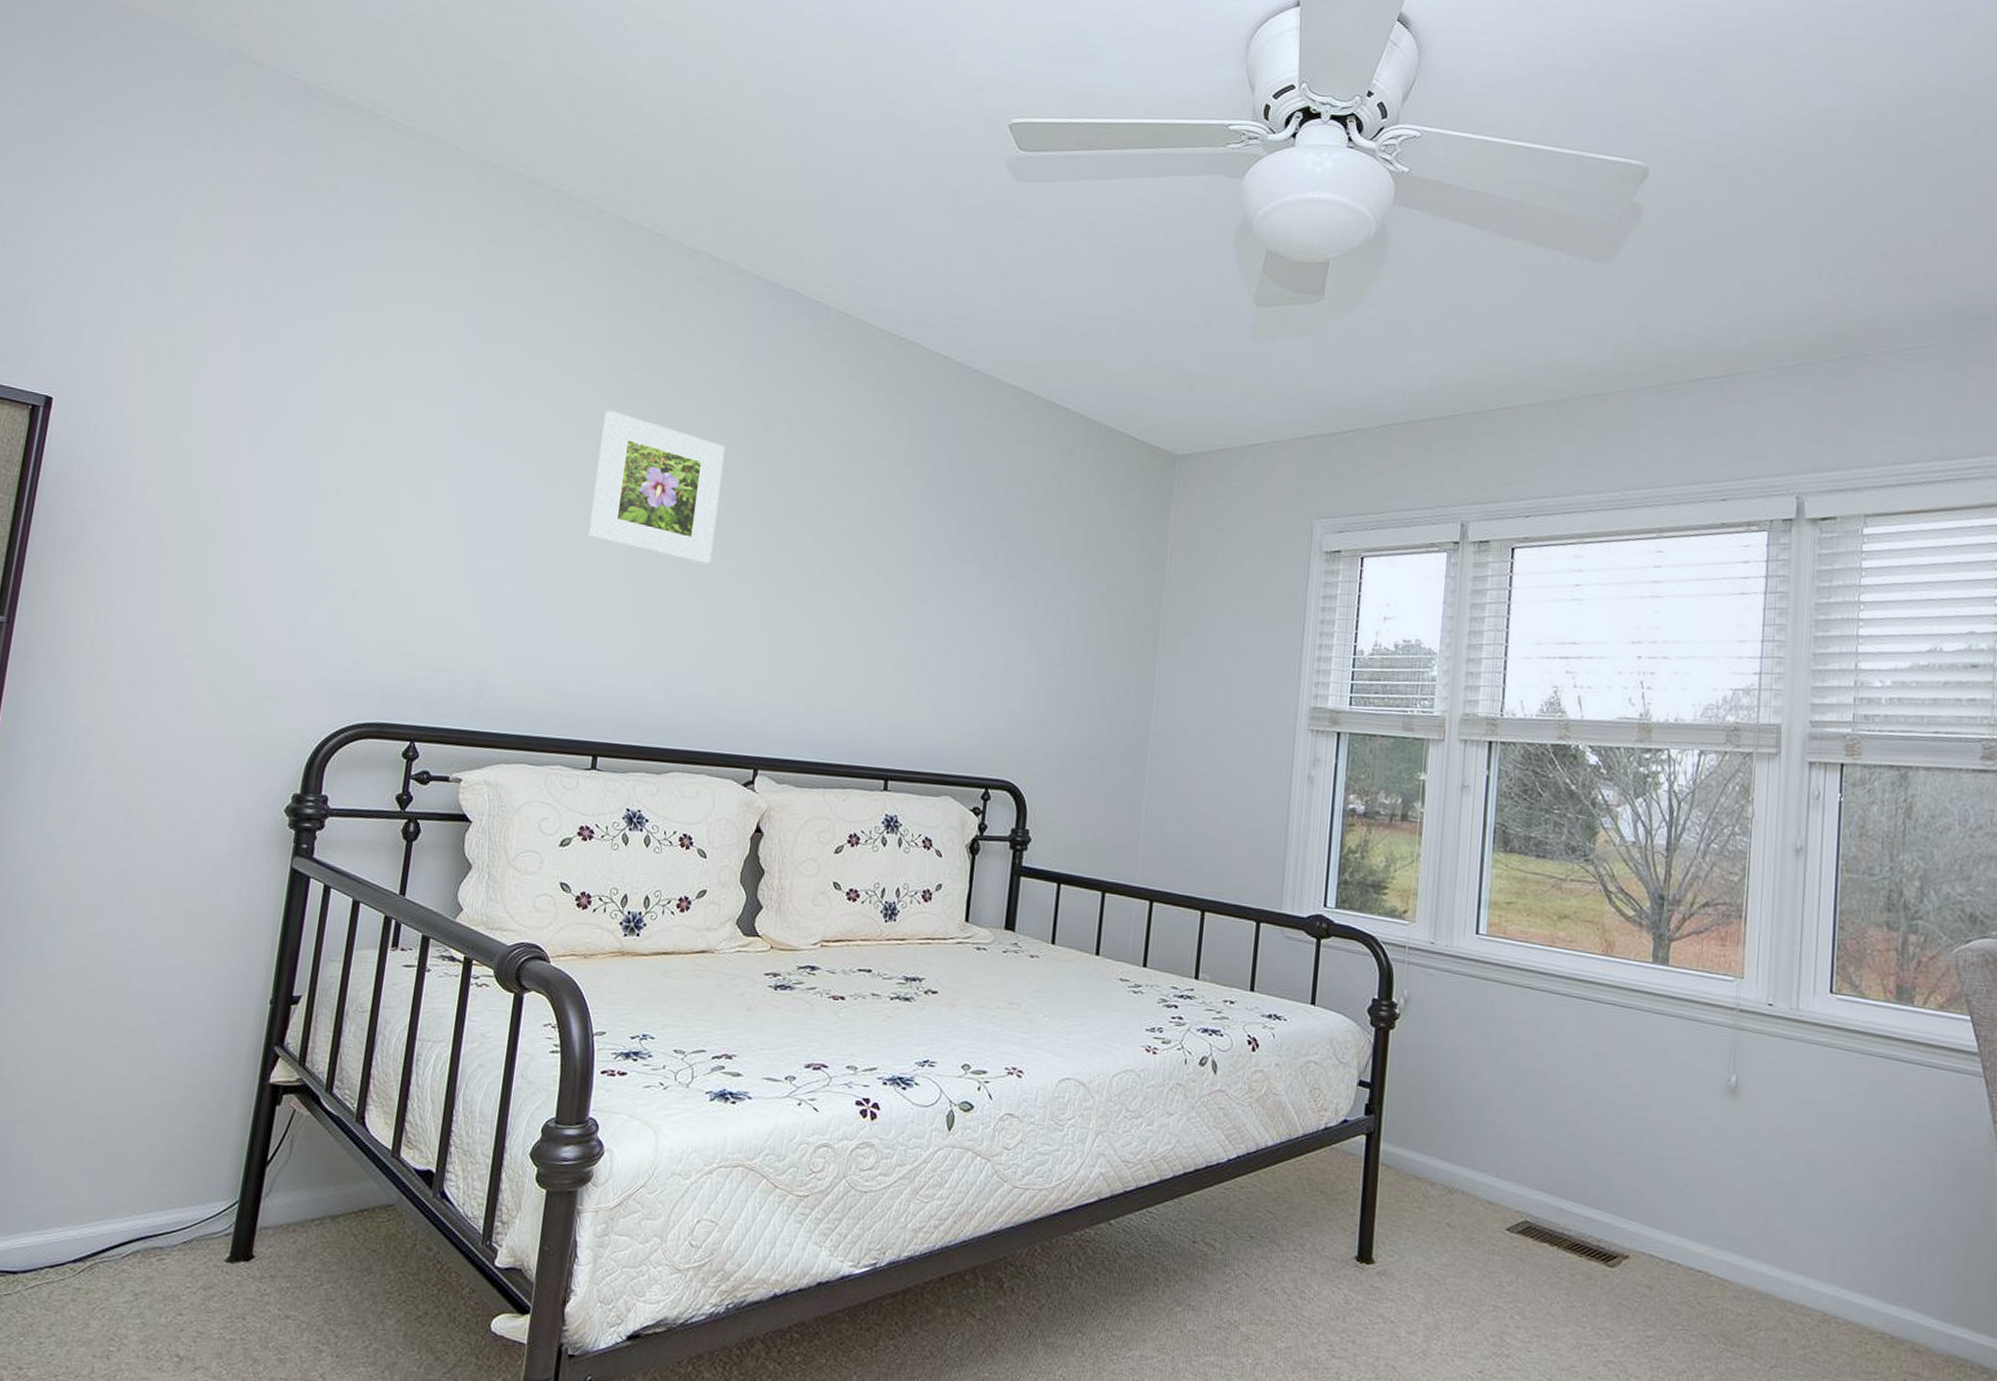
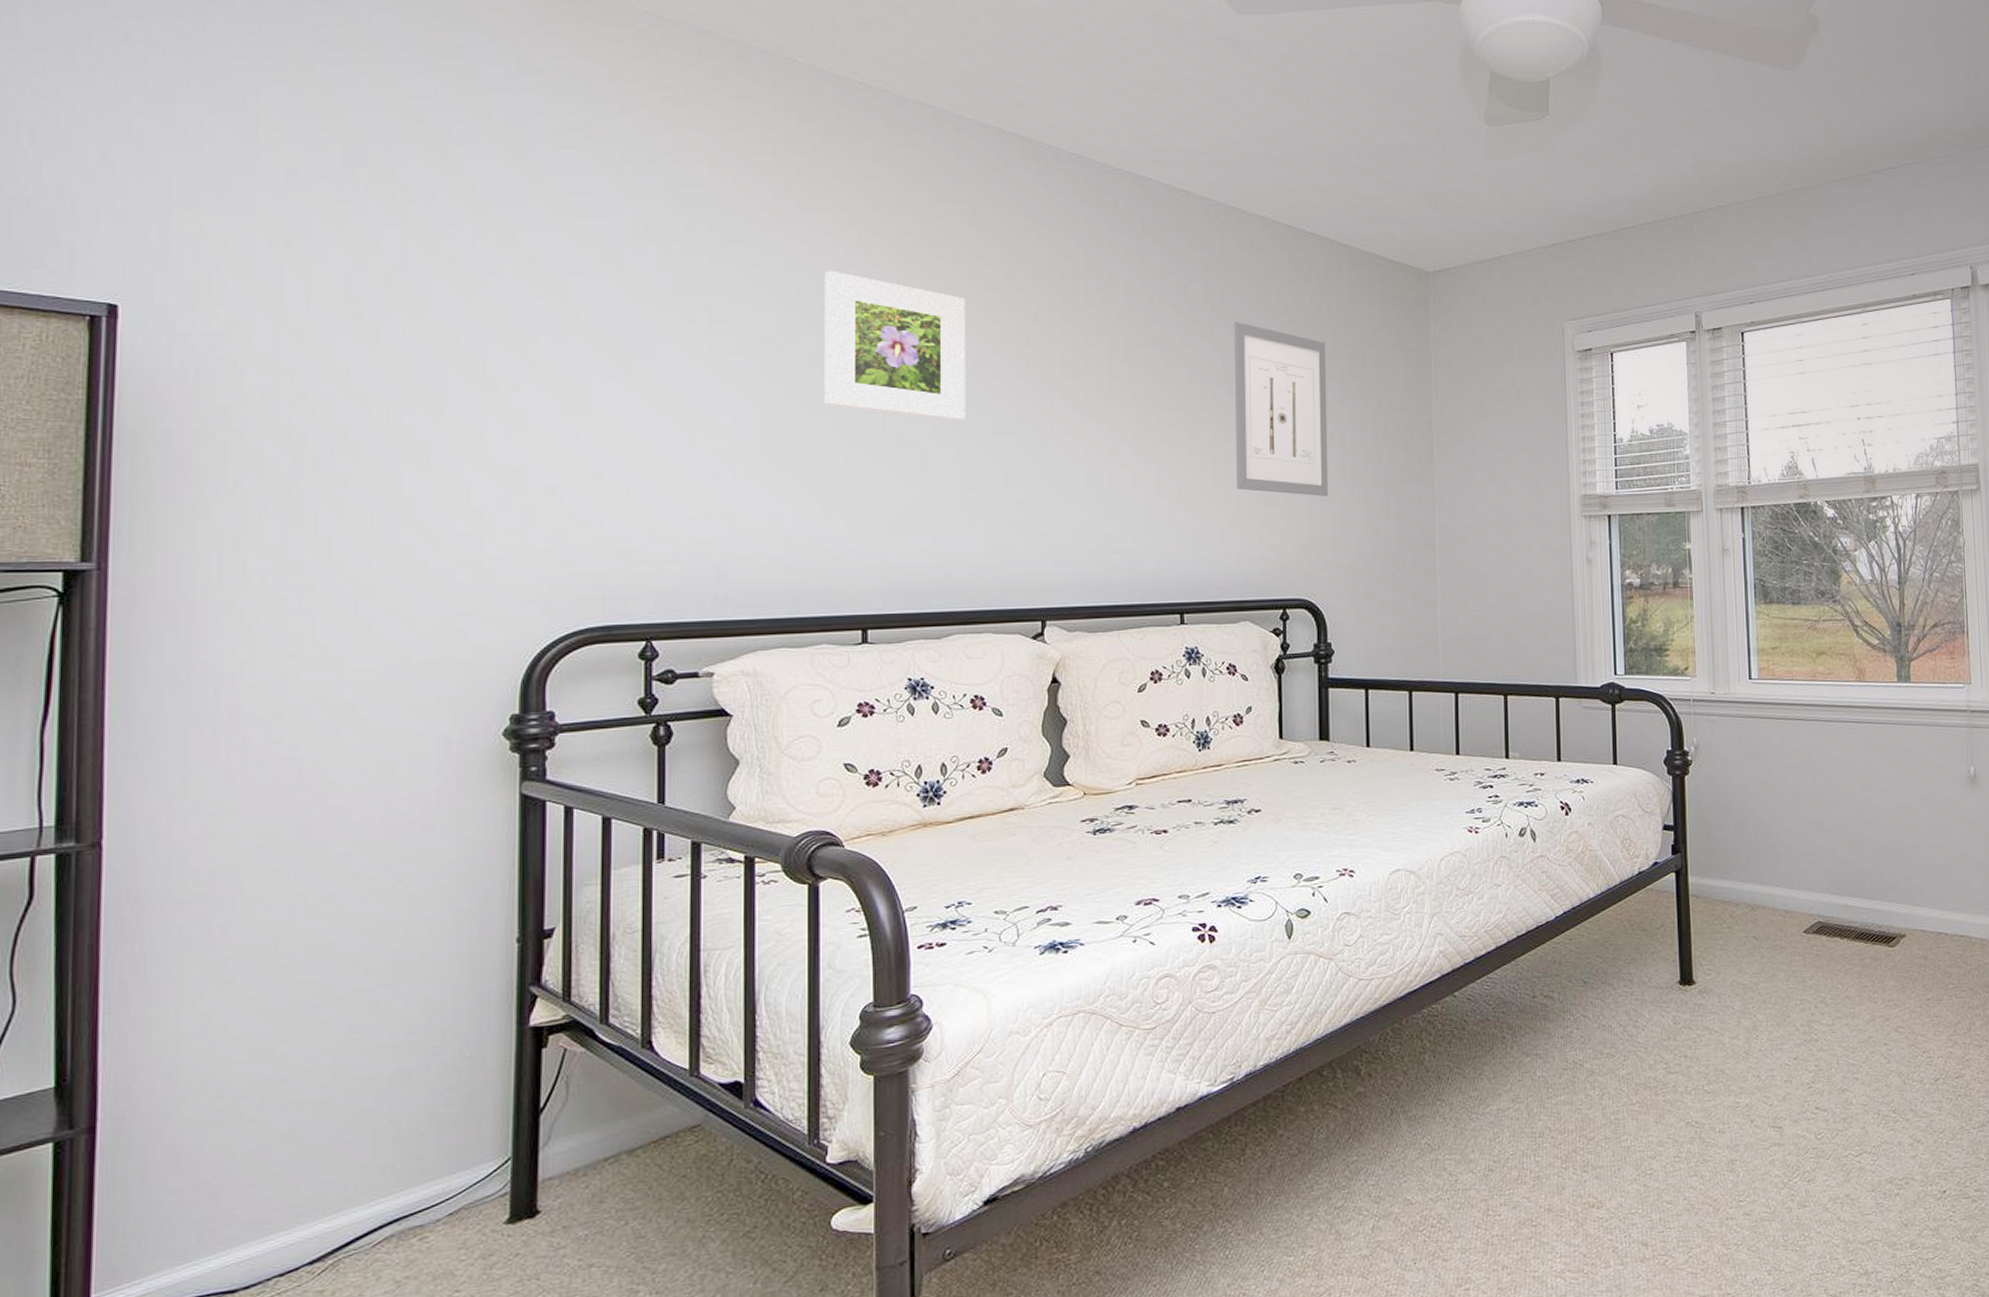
wall art: none [955,490,1062,678] -> present [1234,321,1329,496]

